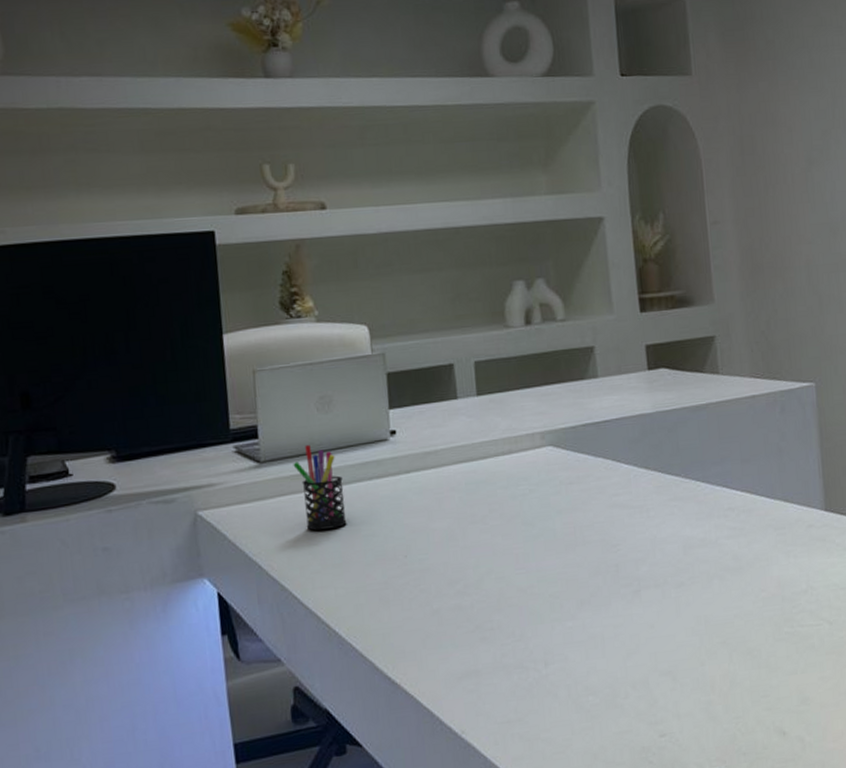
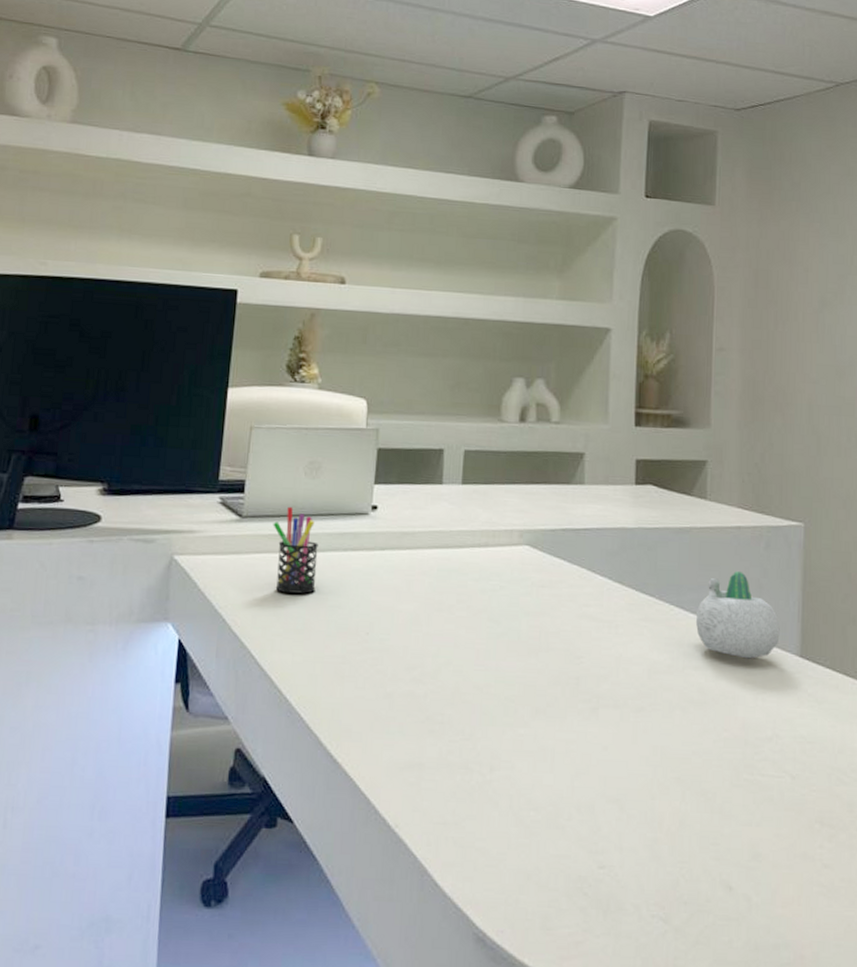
succulent planter: none [722,438,804,521] -> present [695,570,780,659]

